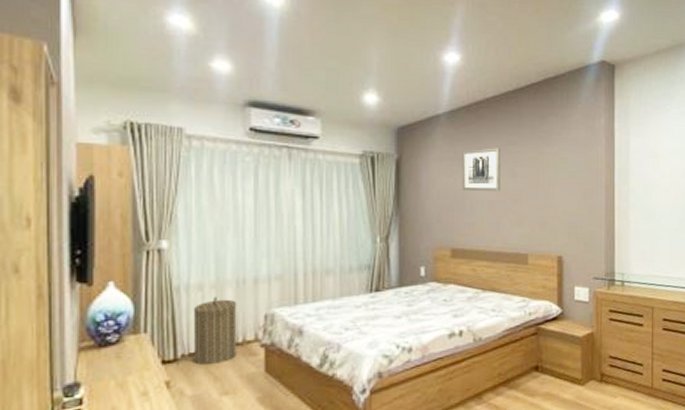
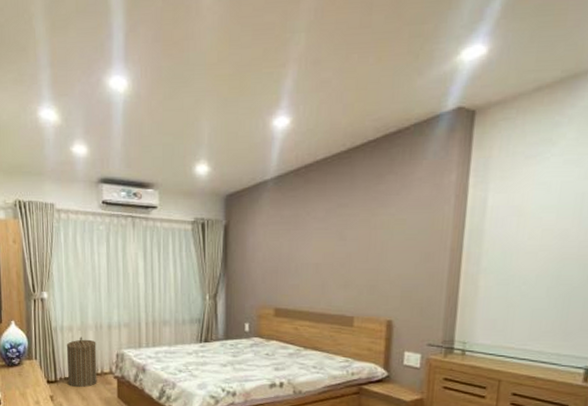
wall art: present [462,148,501,192] -> none [287,211,330,255]

